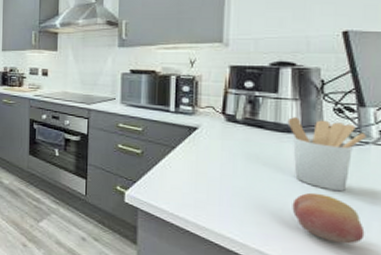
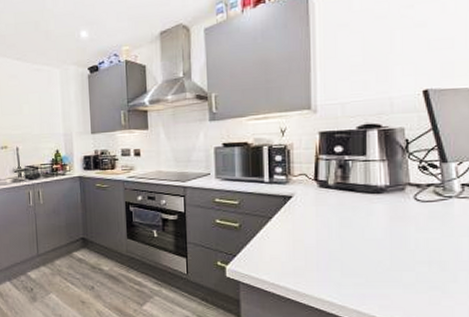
utensil holder: present [287,117,366,192] -> none [377,178,449,246]
fruit: present [292,192,365,244] -> none [385,249,453,296]

